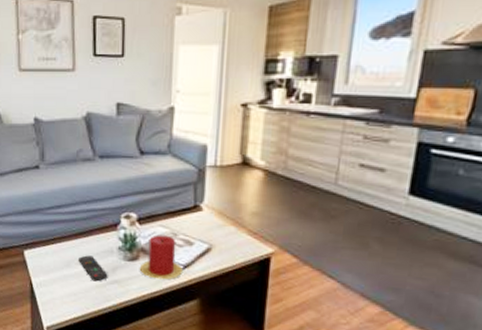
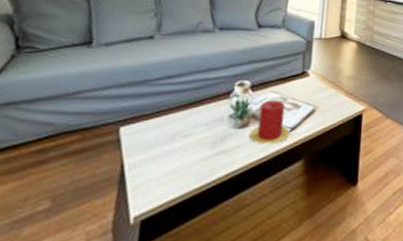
remote control: present [79,255,108,282] -> none [184,126,216,154]

